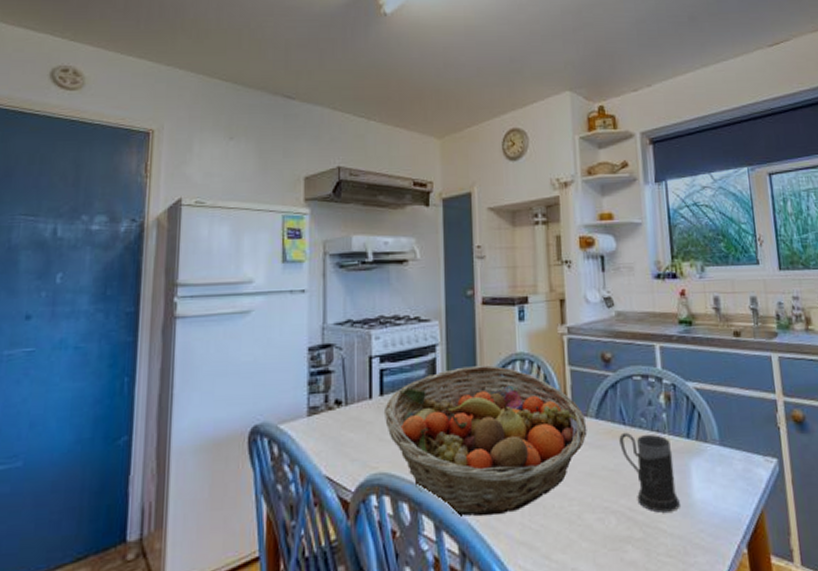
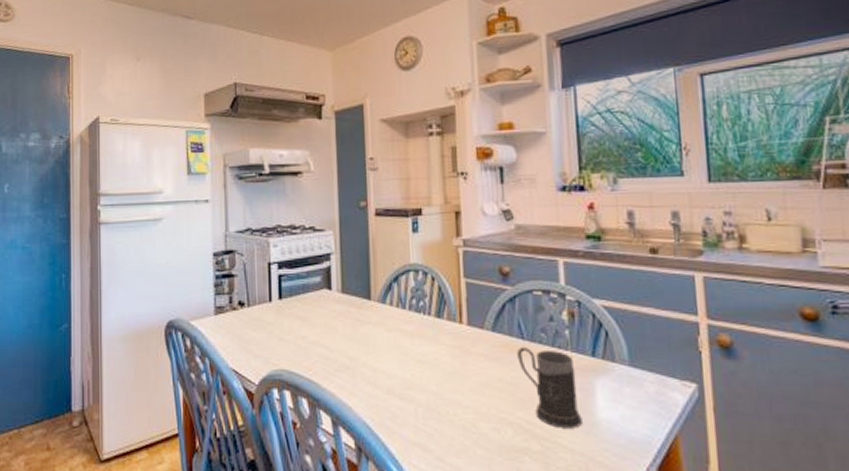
fruit basket: present [383,365,587,517] -> none [282,275,483,417]

